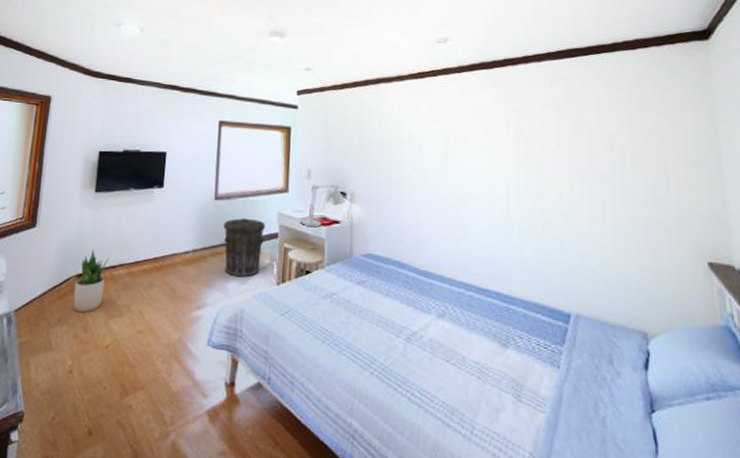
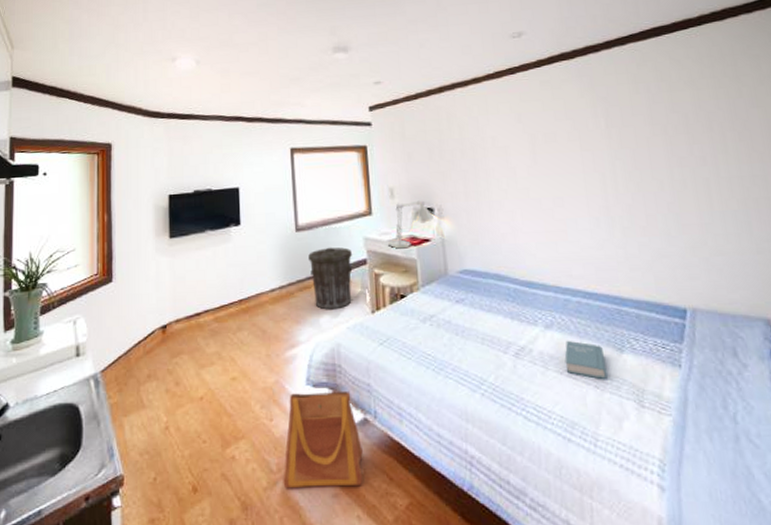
planter: present [73,249,109,313] -> none [160,298,193,366]
tote bag: none [174,352,253,447] -> present [283,390,363,489]
book: none [452,330,490,372] -> present [564,340,608,380]

